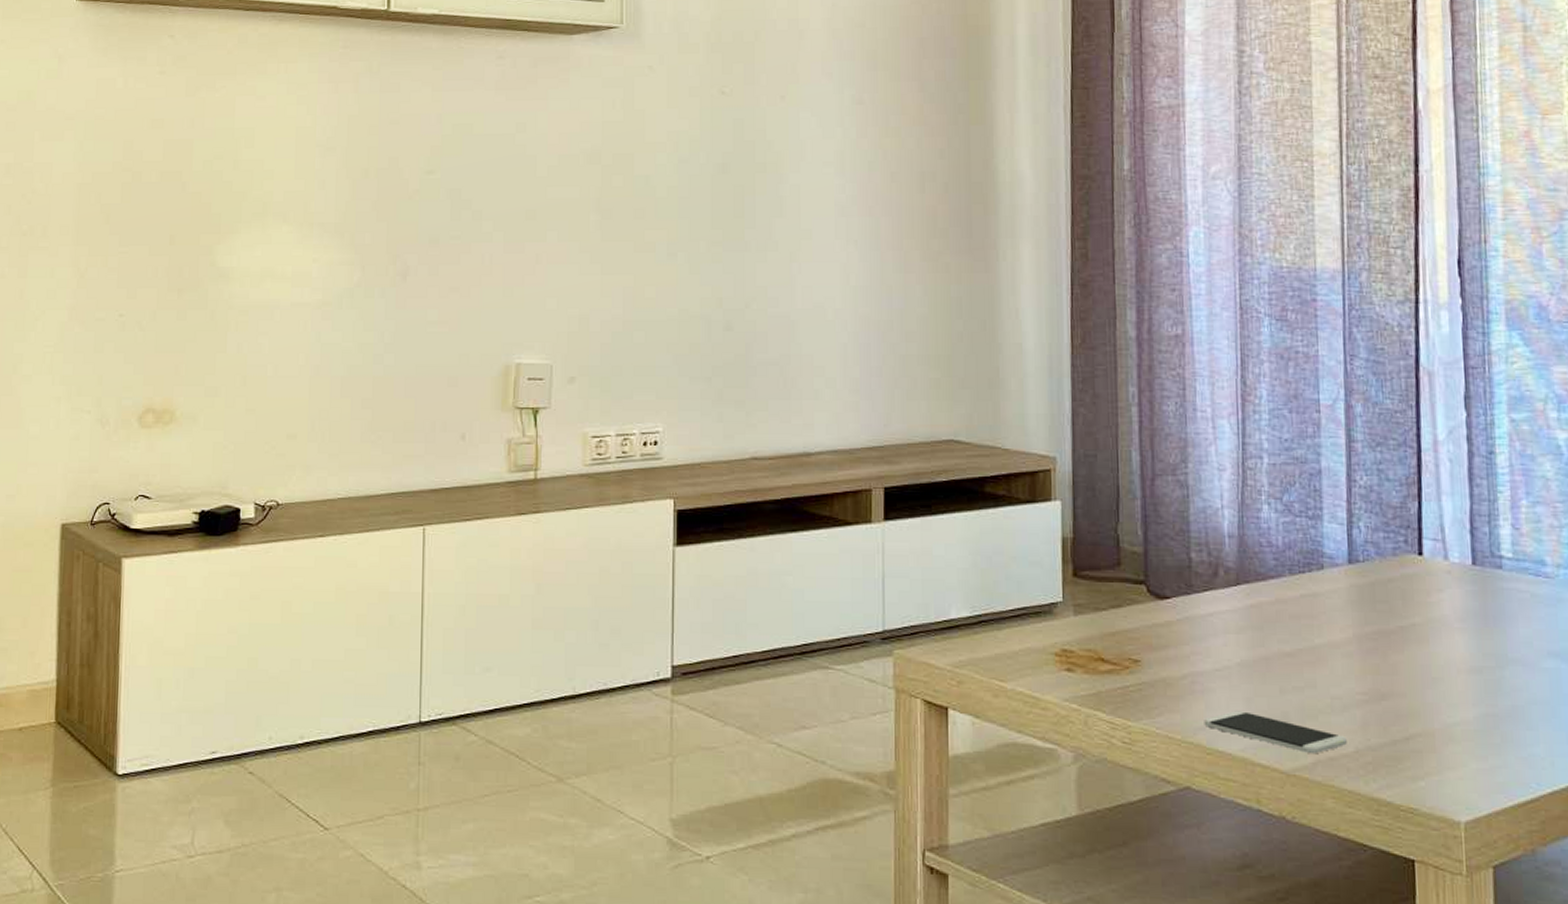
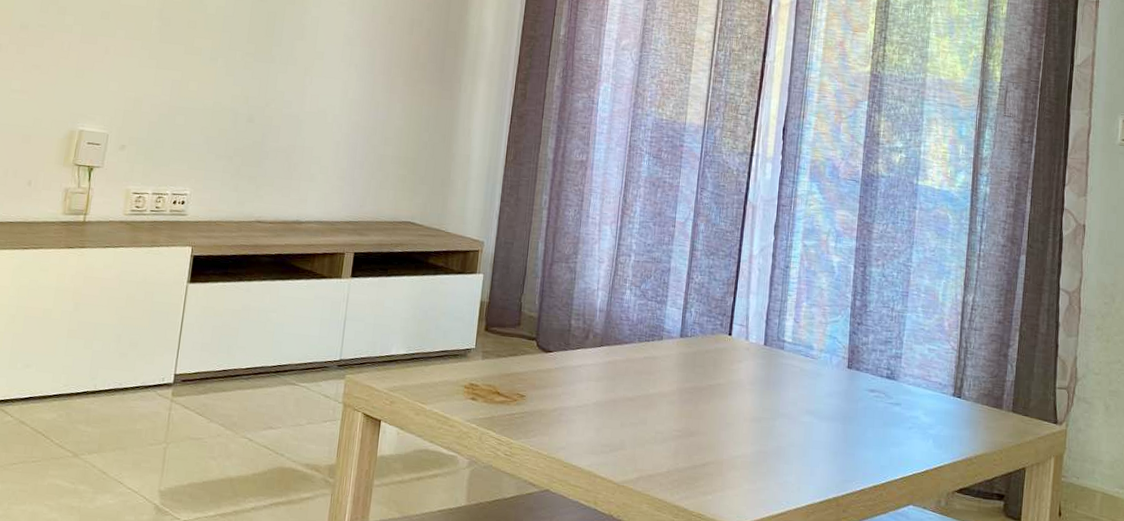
smartphone: present [1204,711,1347,755] -> none [564,437,663,472]

